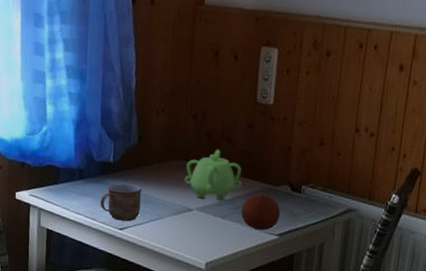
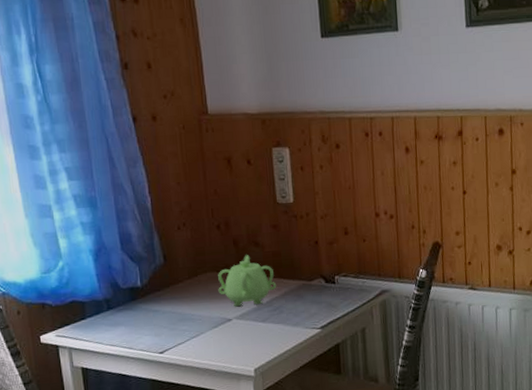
mug: present [100,183,142,222] -> none [134,305,179,345]
fruit: present [241,193,281,230] -> none [280,290,319,327]

